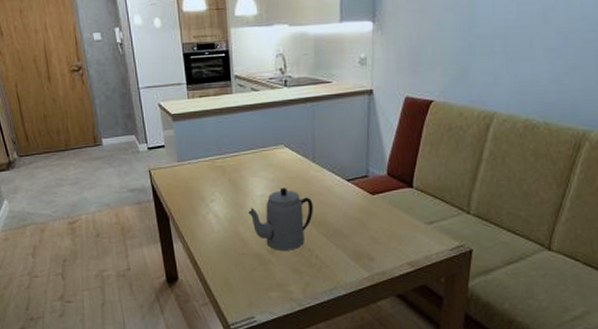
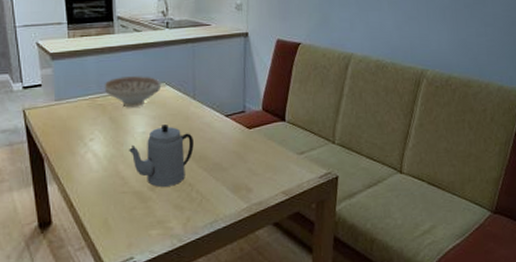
decorative bowl: none [223,137,280,170] -> present [104,76,162,108]

